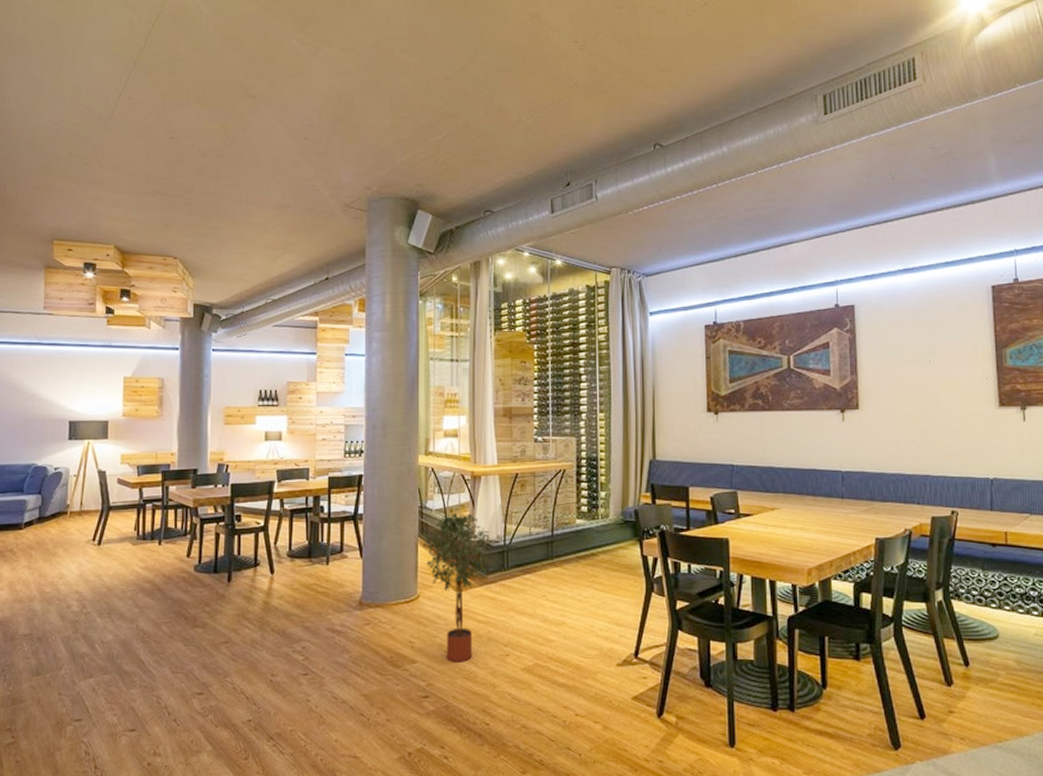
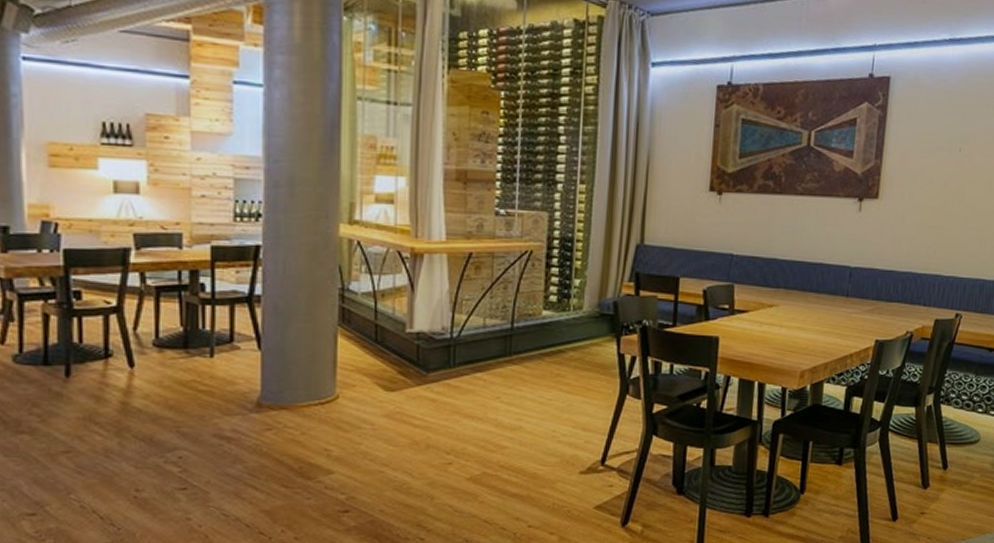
potted tree: present [422,512,492,662] -> none [343,297,435,472]

